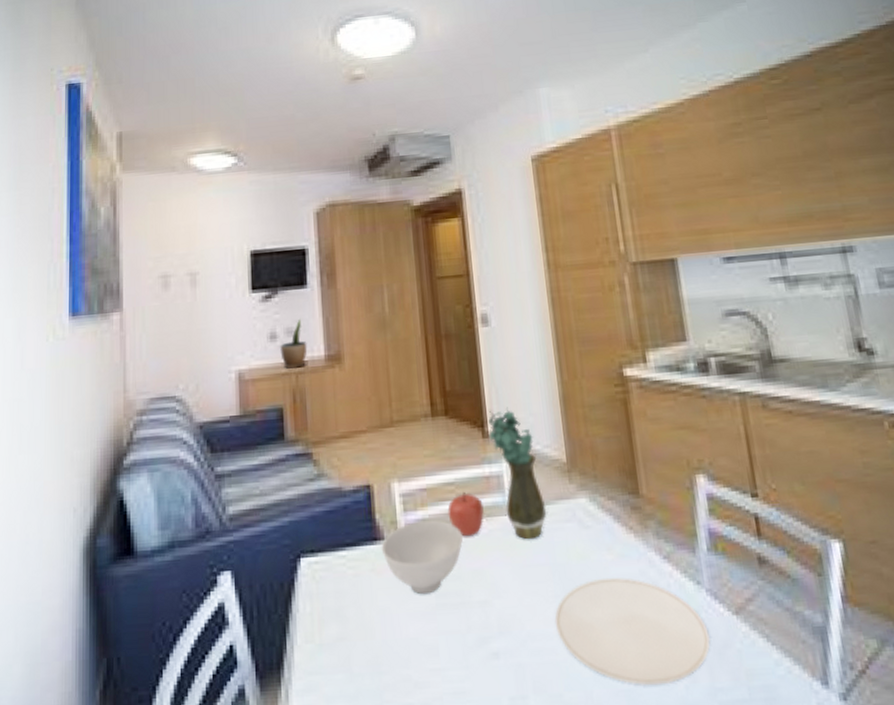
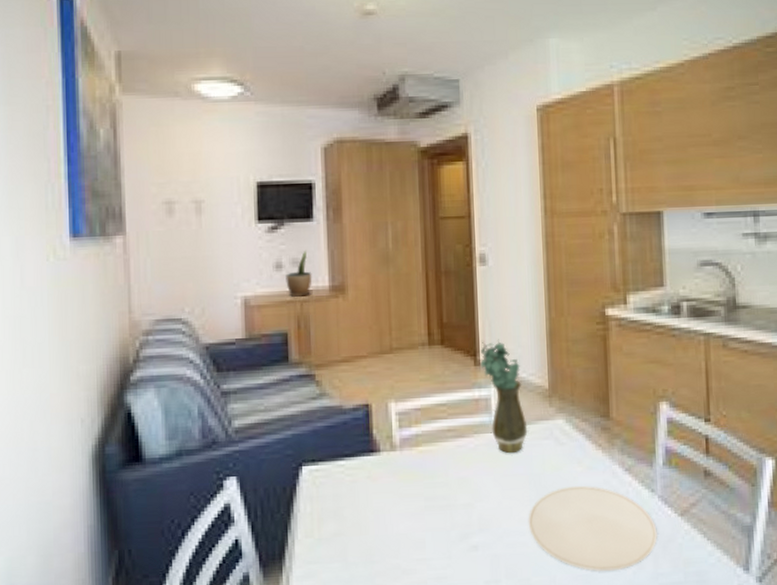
bowl: present [381,519,463,595] -> none [377,435,451,498]
fruit: present [447,491,484,536] -> none [439,411,472,449]

